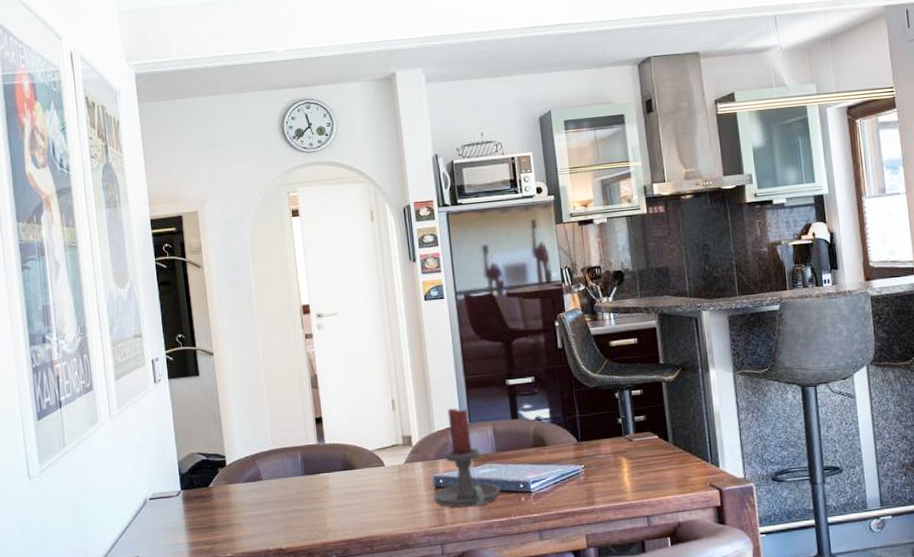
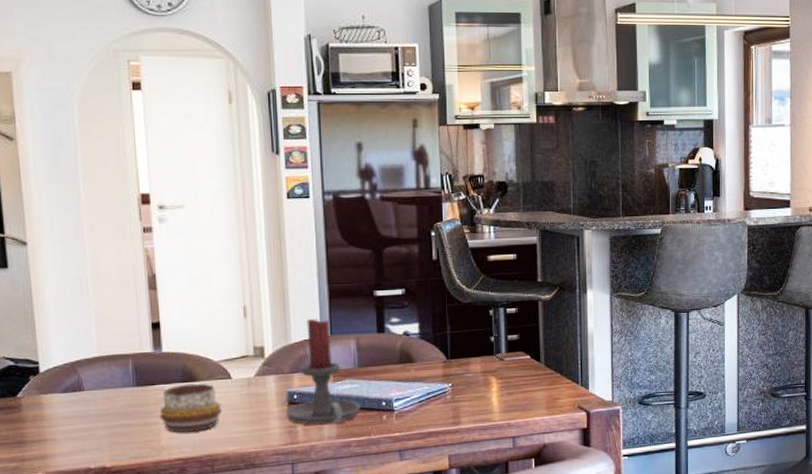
decorative bowl: none [325,471,377,516] -> present [159,383,222,432]

